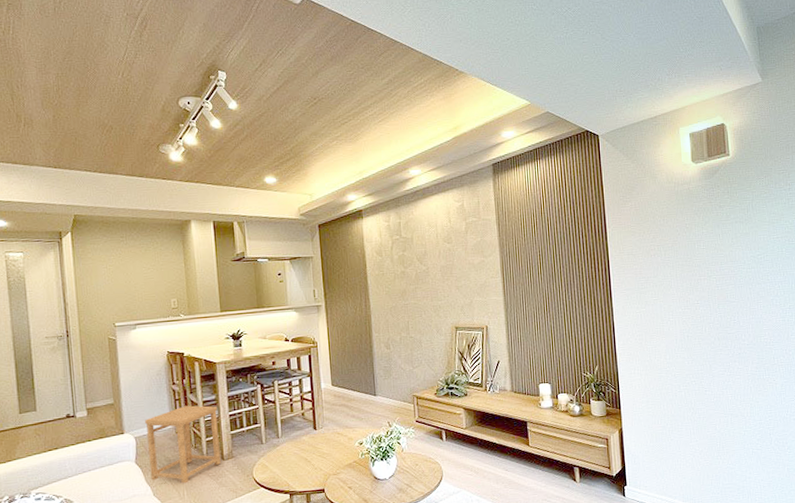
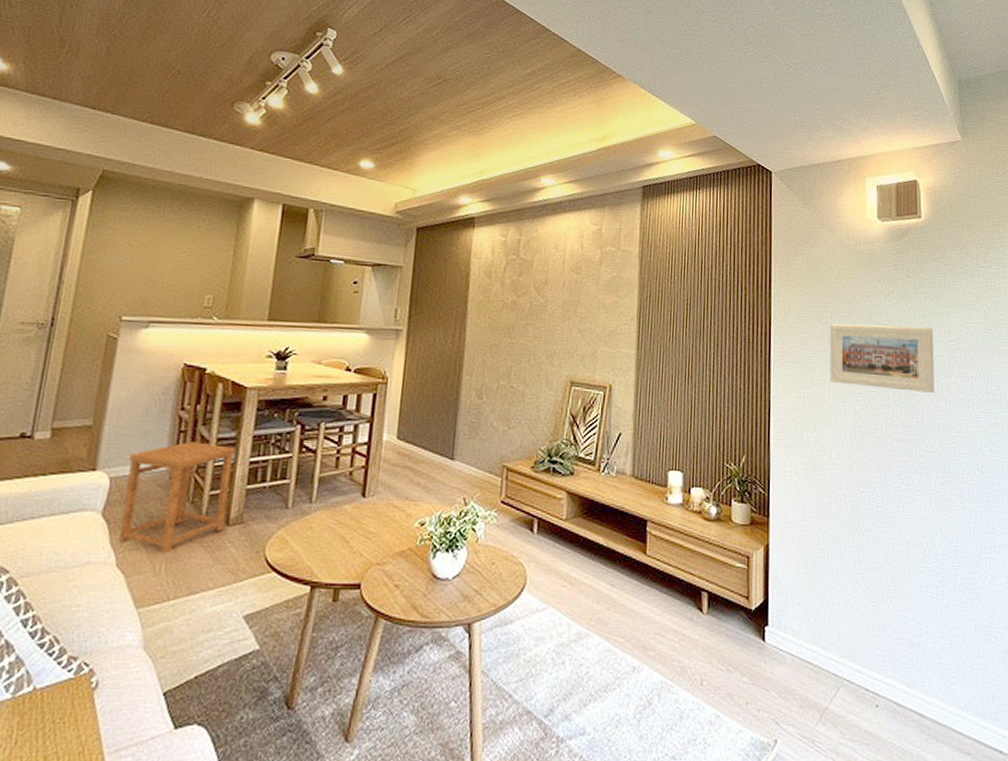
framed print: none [658,246,747,301] -> present [830,324,934,393]

